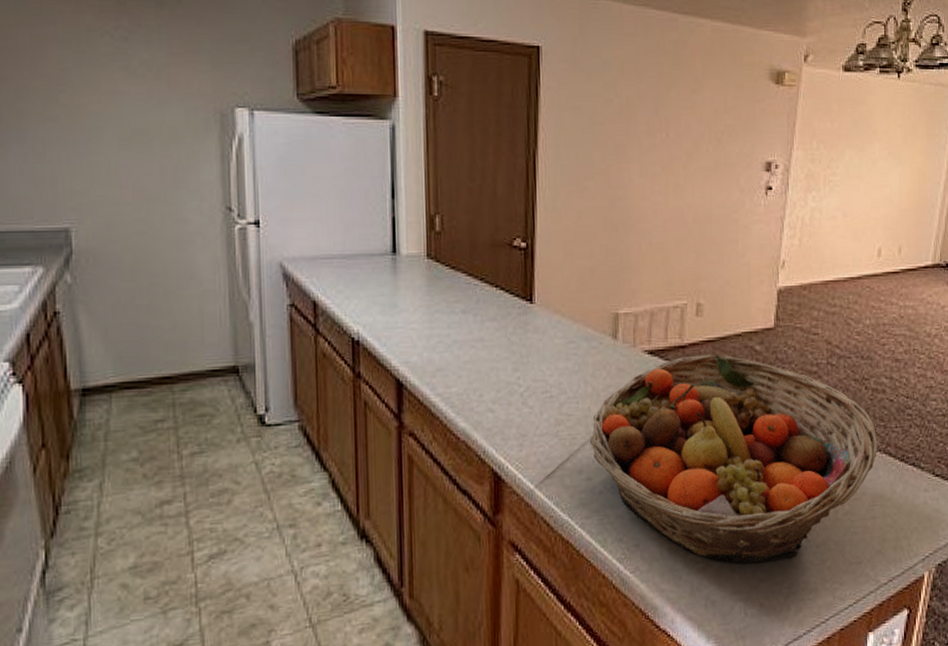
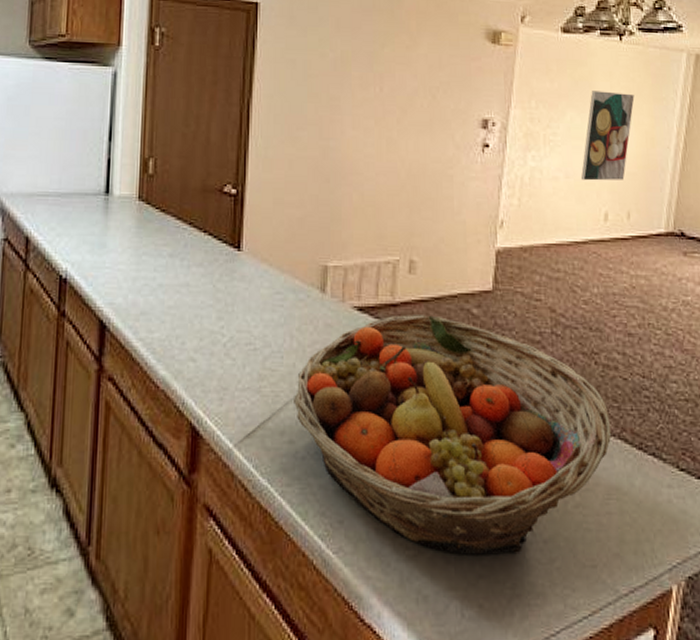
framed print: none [857,130,910,219] -> present [580,91,635,181]

